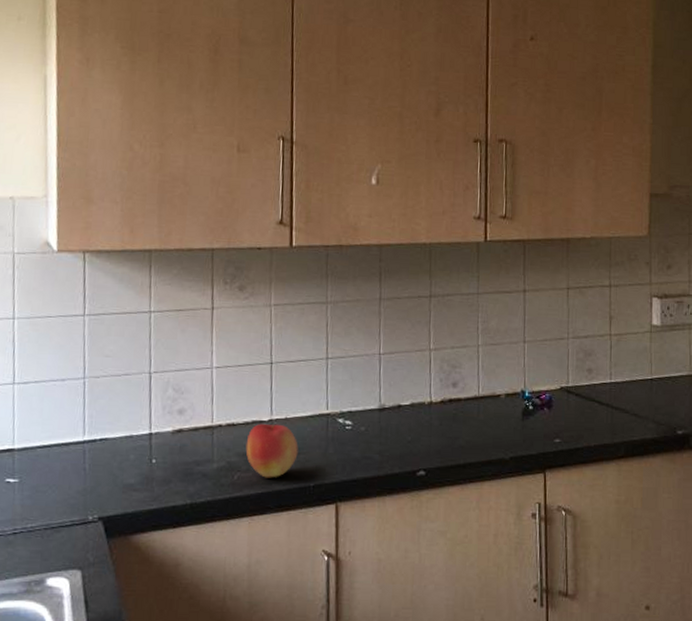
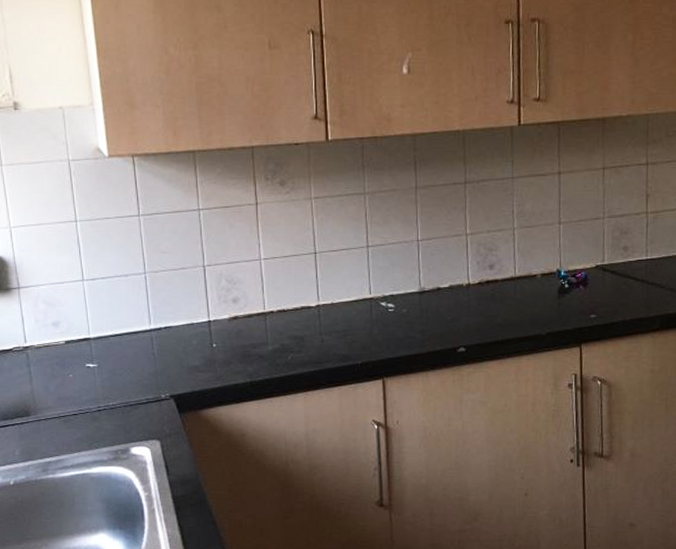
apple: present [245,423,298,478] -> none [297,308,345,358]

